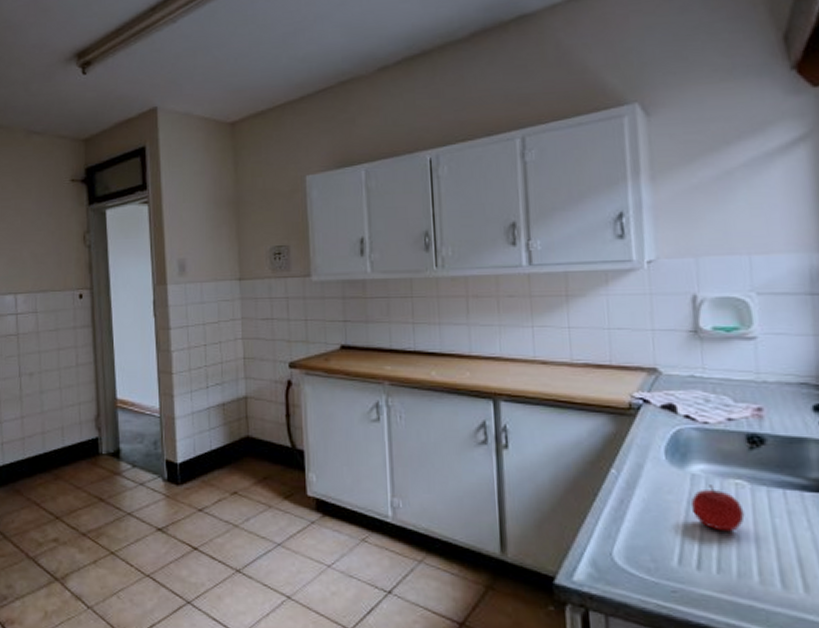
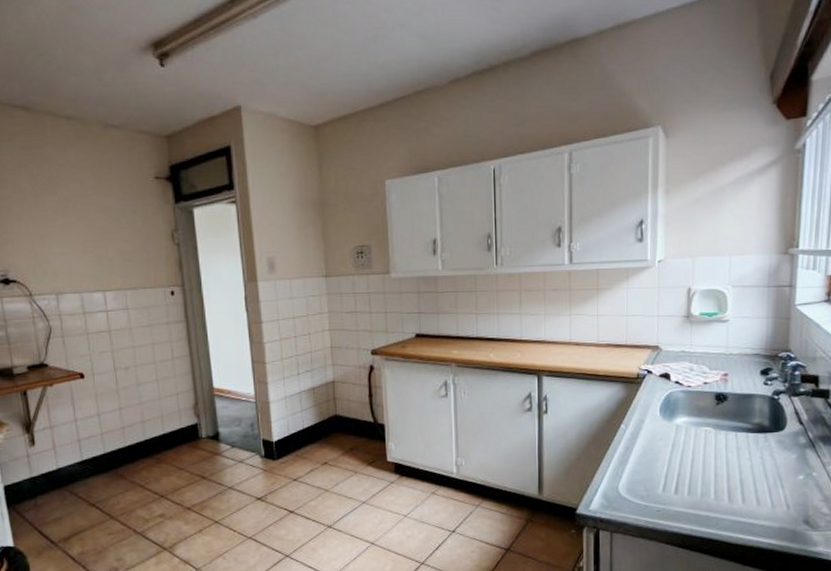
apple: present [690,485,745,532] -> none [674,432,709,465]

